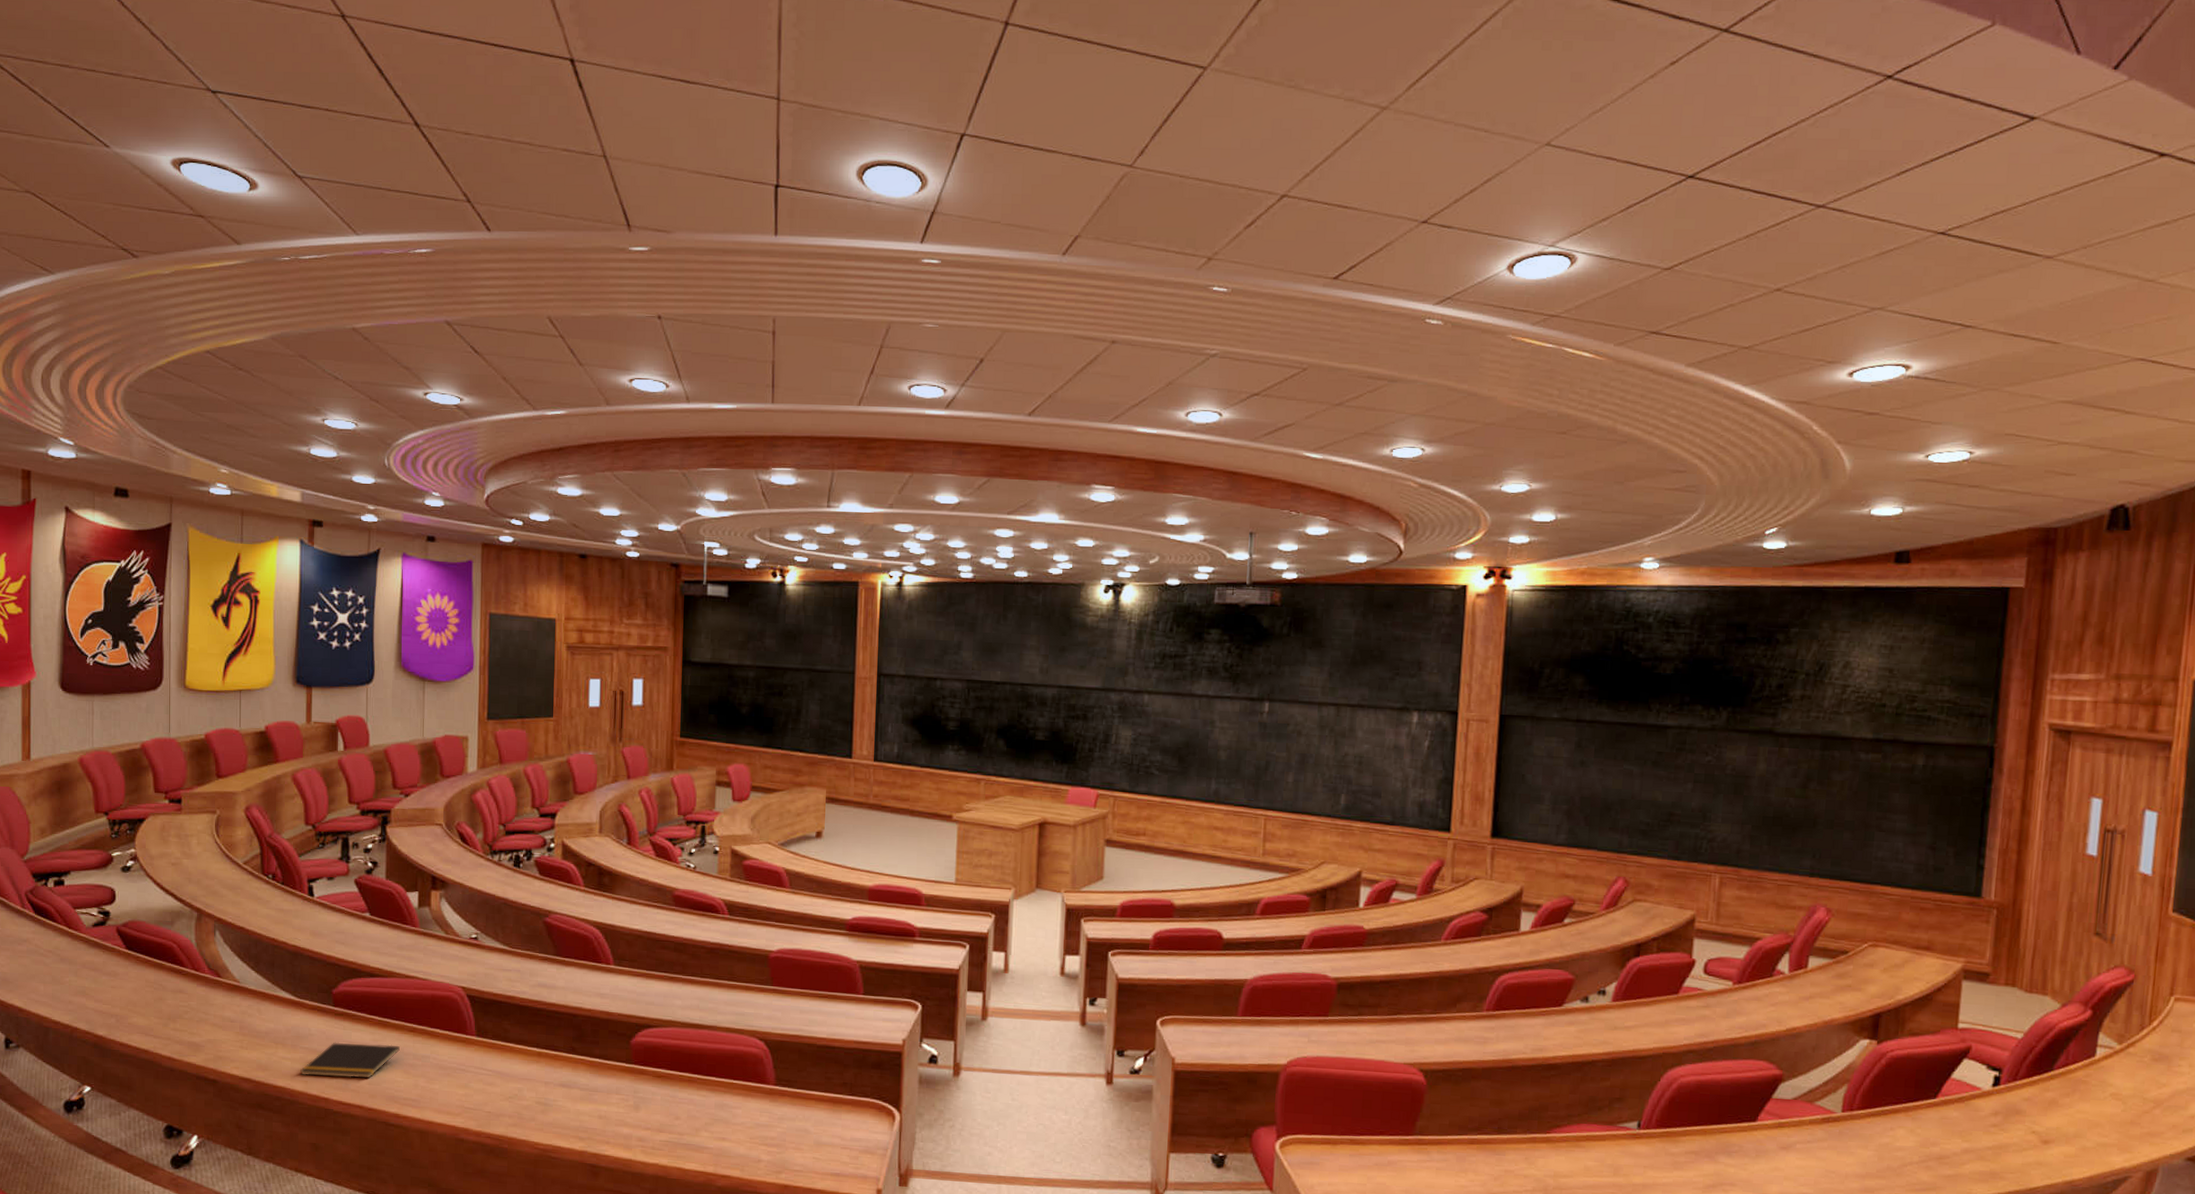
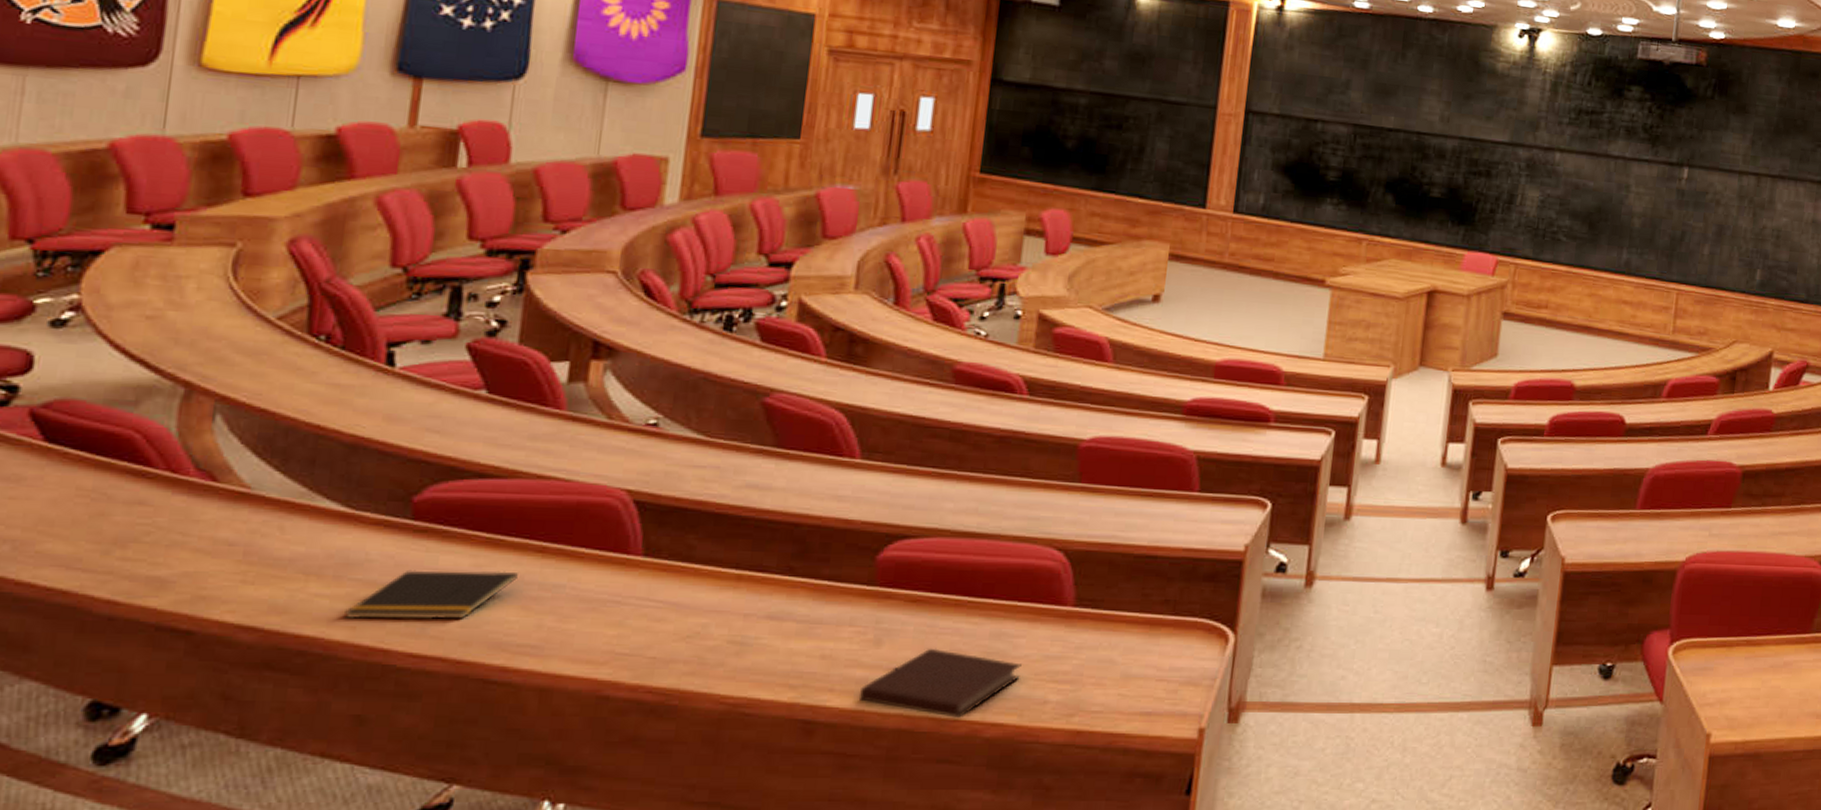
notebook: none [627,1113,740,1169] -> present [858,648,1022,718]

